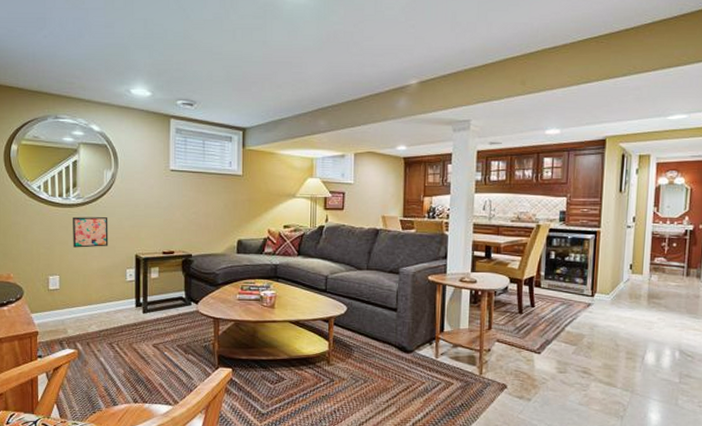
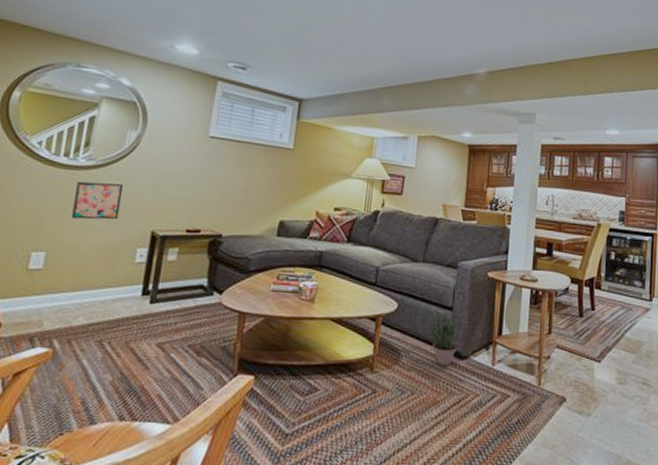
potted plant: none [377,312,403,359] -> present [430,312,458,367]

